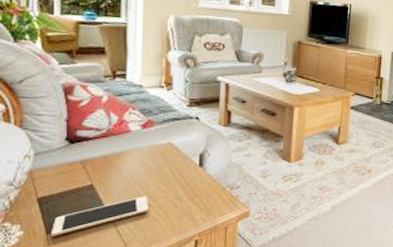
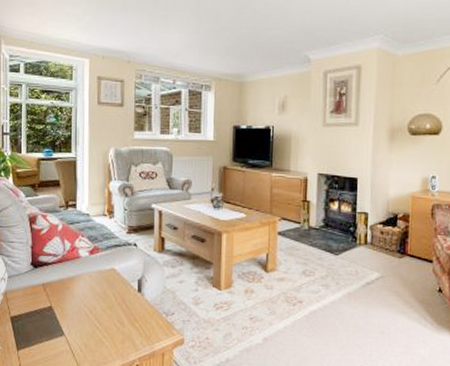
cell phone: present [51,196,149,236] -> none [21,318,97,353]

